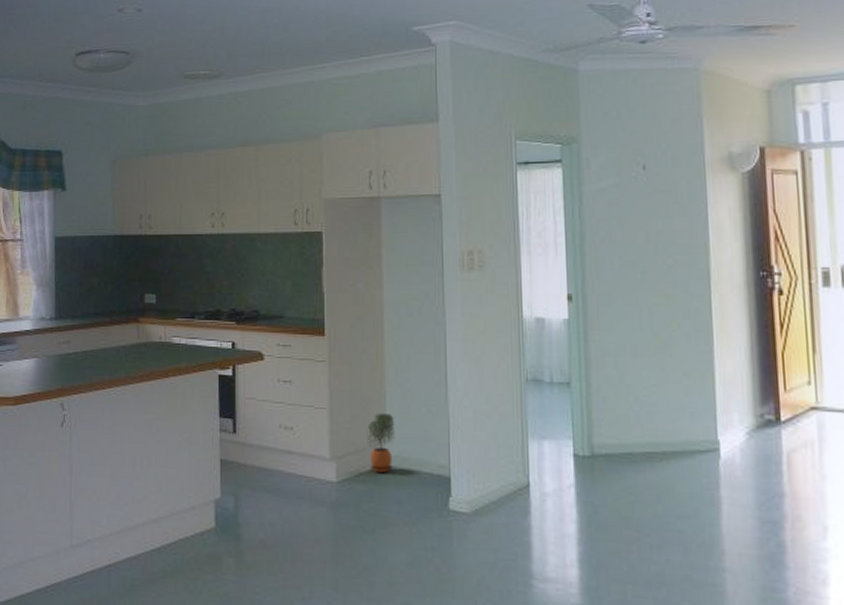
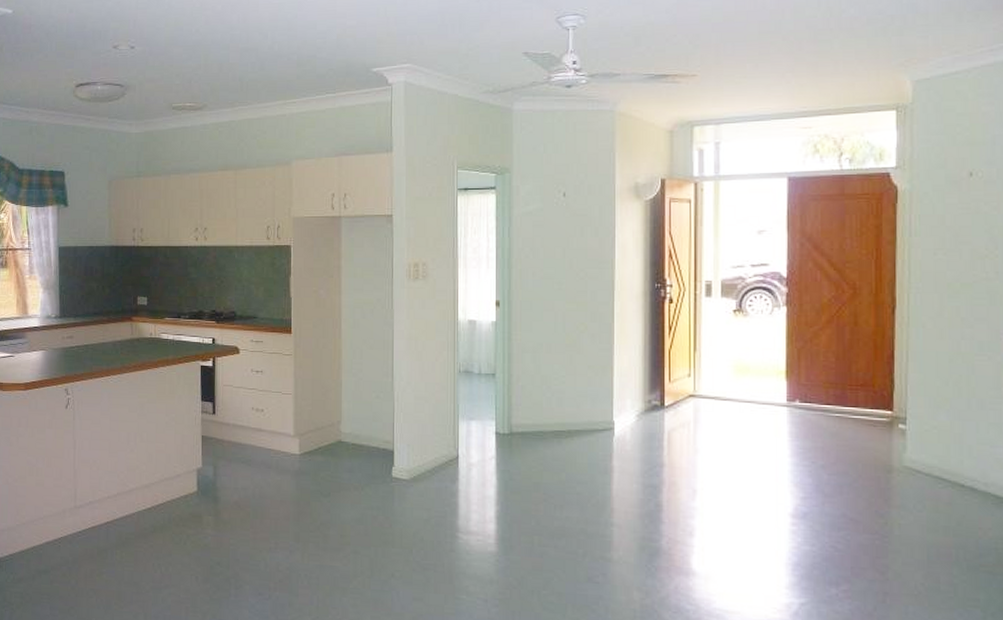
potted plant: present [367,412,394,474] -> none [325,398,348,448]

